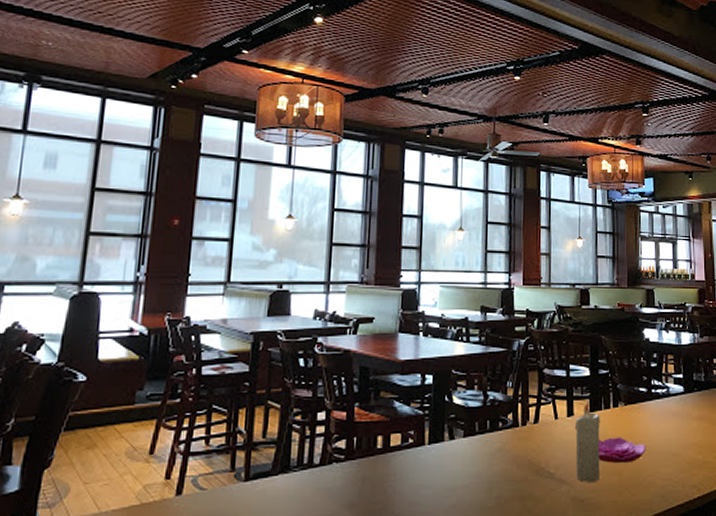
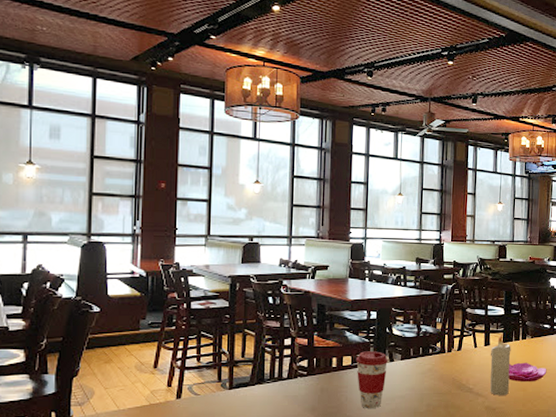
coffee cup: none [406,426,448,504] -> present [355,351,389,409]

